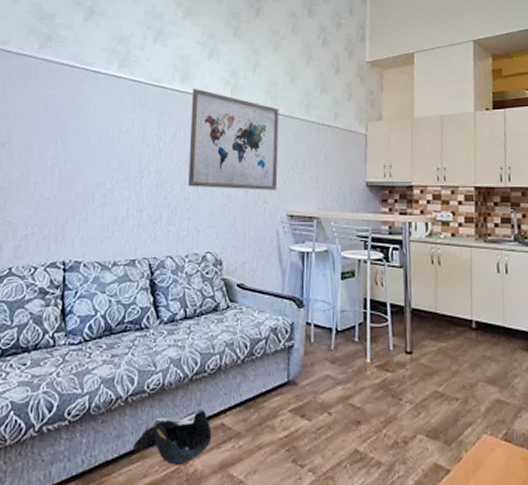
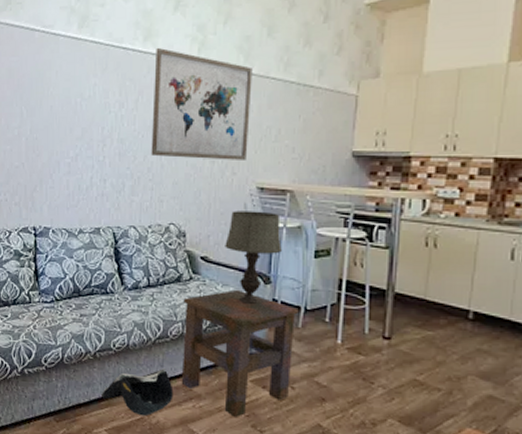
side table: none [219,315,330,453] -> present [181,289,298,417]
table lamp: none [260,237,312,330] -> present [225,211,282,305]

